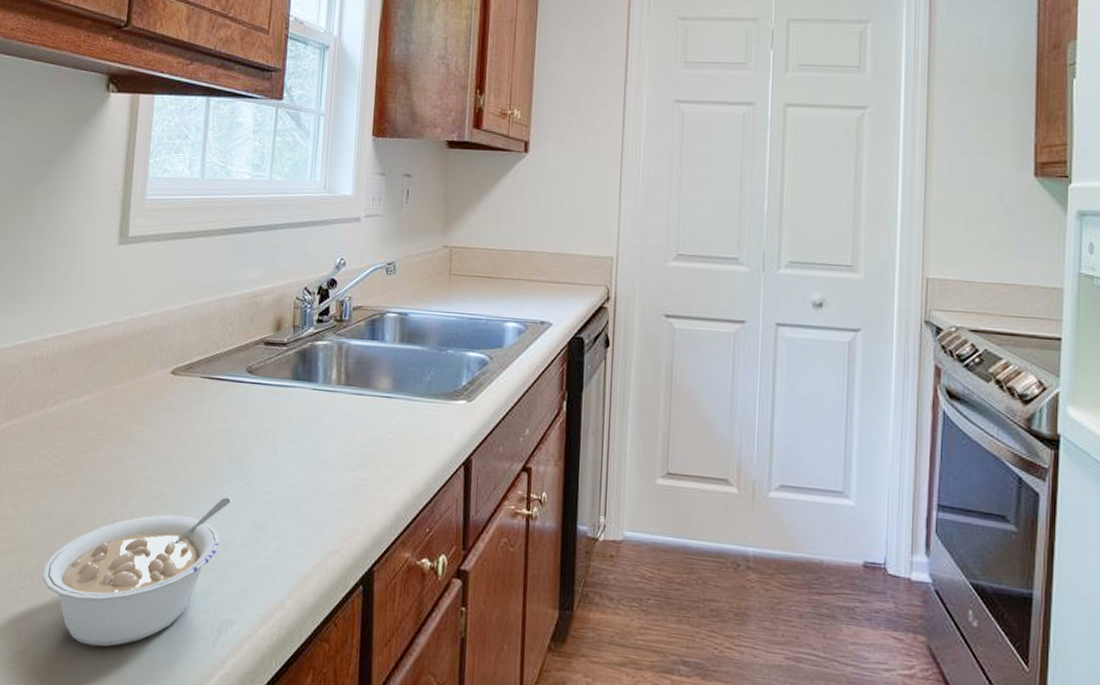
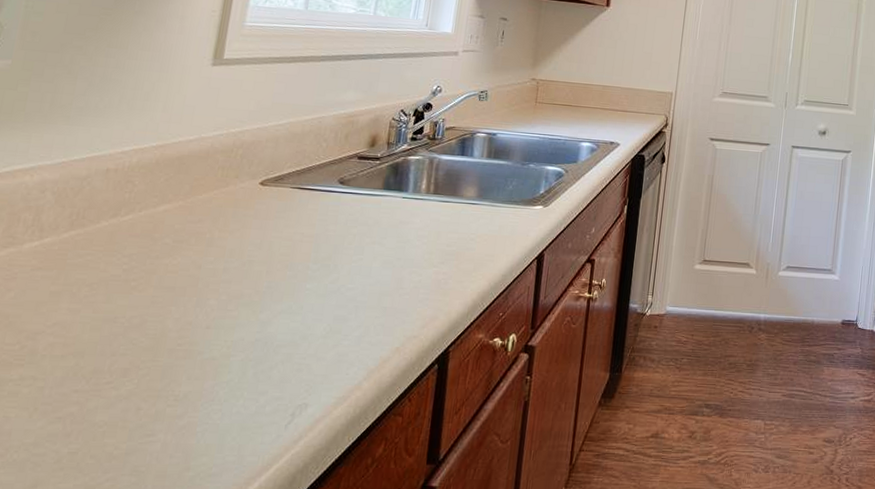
legume: present [42,497,232,647] -> none [100,294,316,440]

